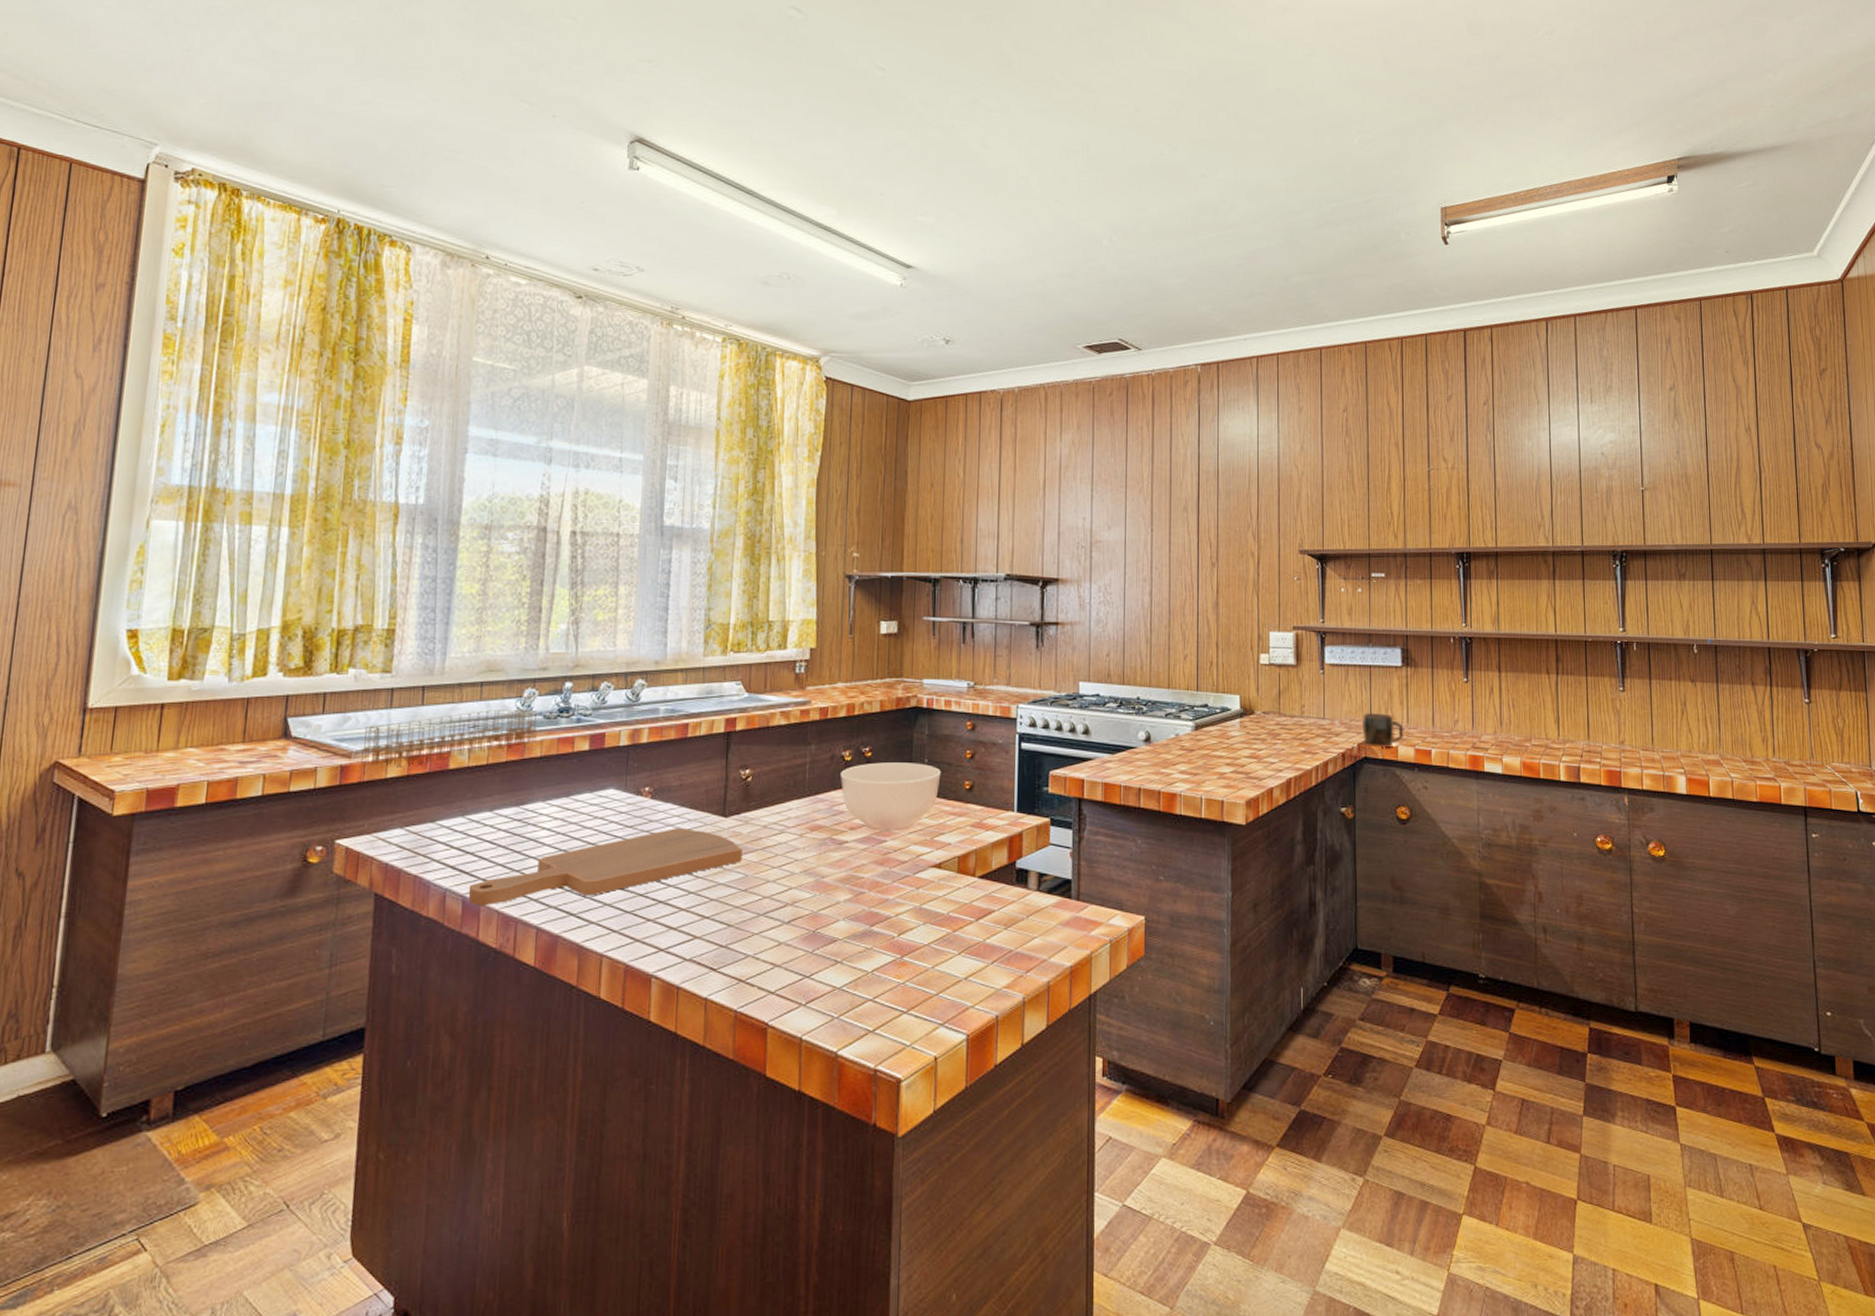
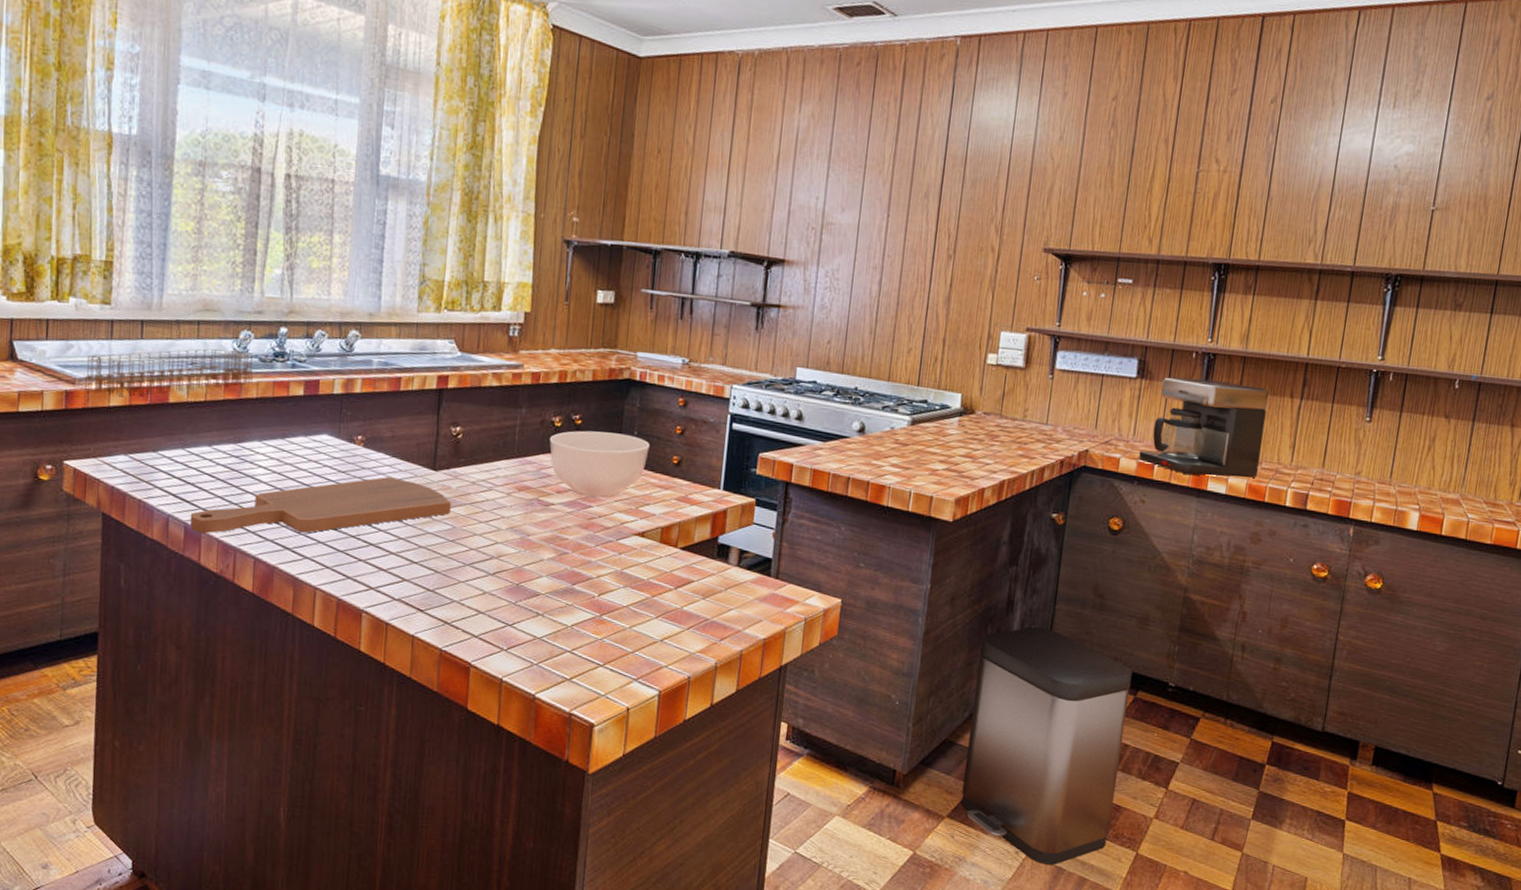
pedal bin: none [1288,927,1444,1190] -> present [961,626,1133,865]
mug: present [1361,712,1404,748] -> none [1084,421,1129,459]
coffee maker: none [1415,662,1530,758] -> present [1139,377,1269,478]

